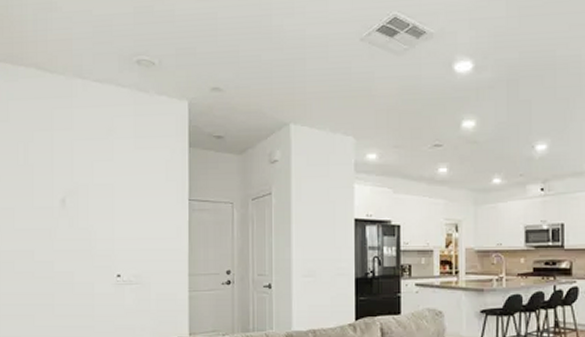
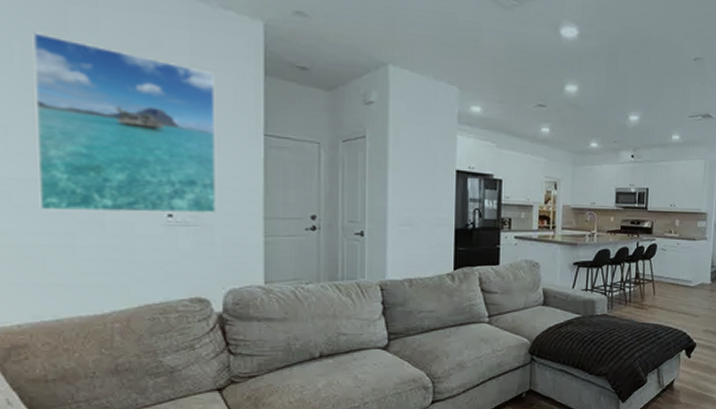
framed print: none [31,134,153,275] -> present [32,32,216,213]

